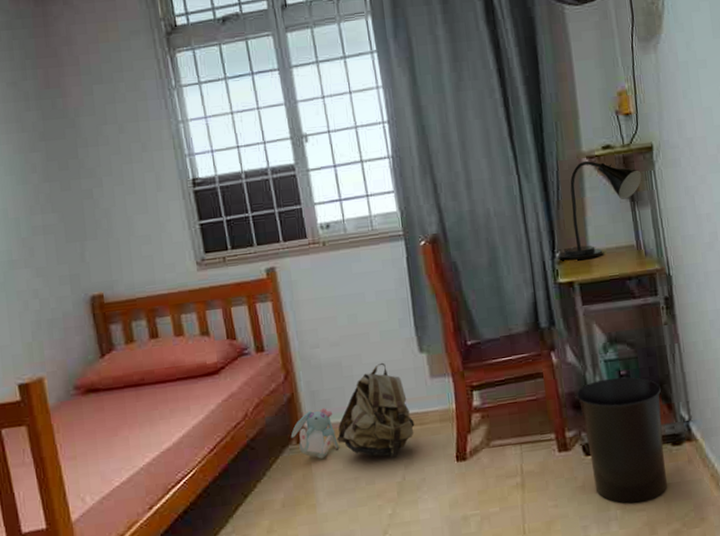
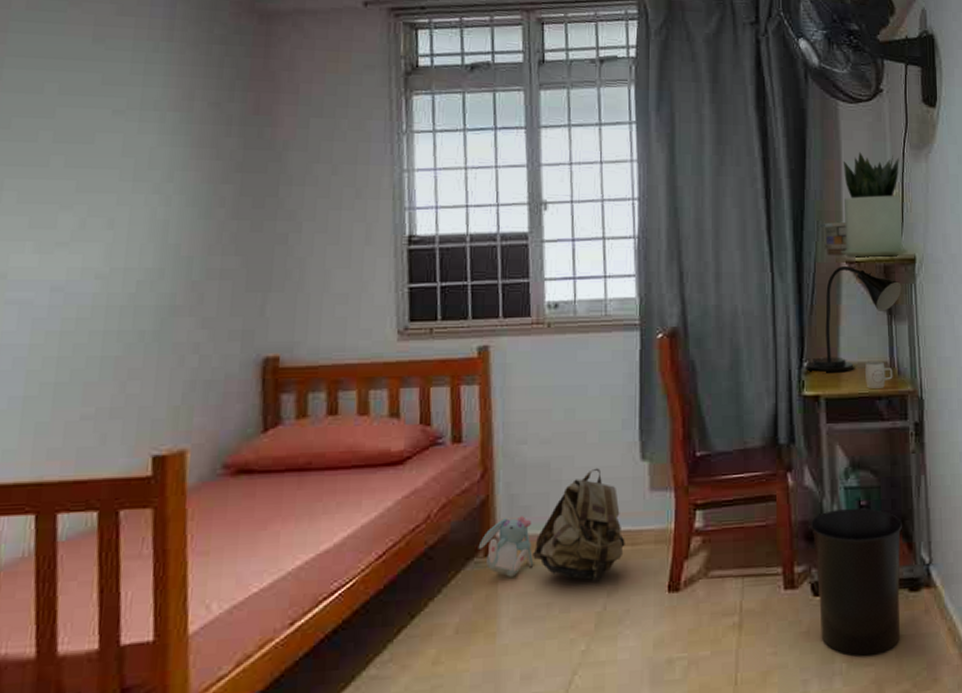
books: none [556,119,586,154] -> present [818,221,847,256]
planter: none [574,51,646,153] -> present [840,152,909,258]
mug: none [613,245,641,272] -> present [865,361,893,390]

